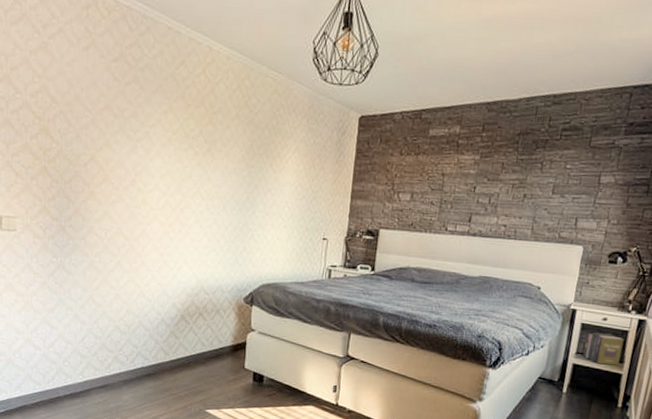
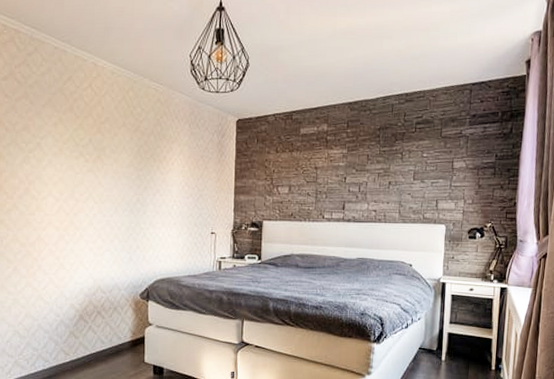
books: present [583,332,624,366] -> none [456,302,490,331]

